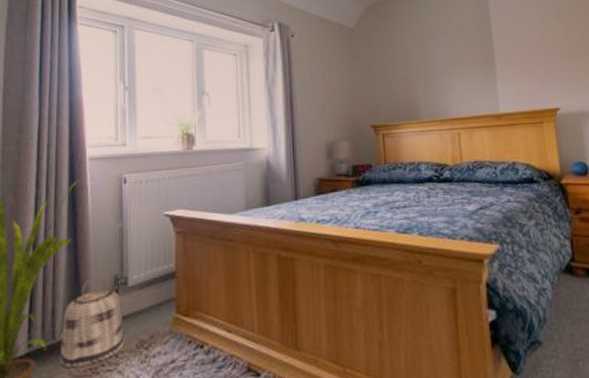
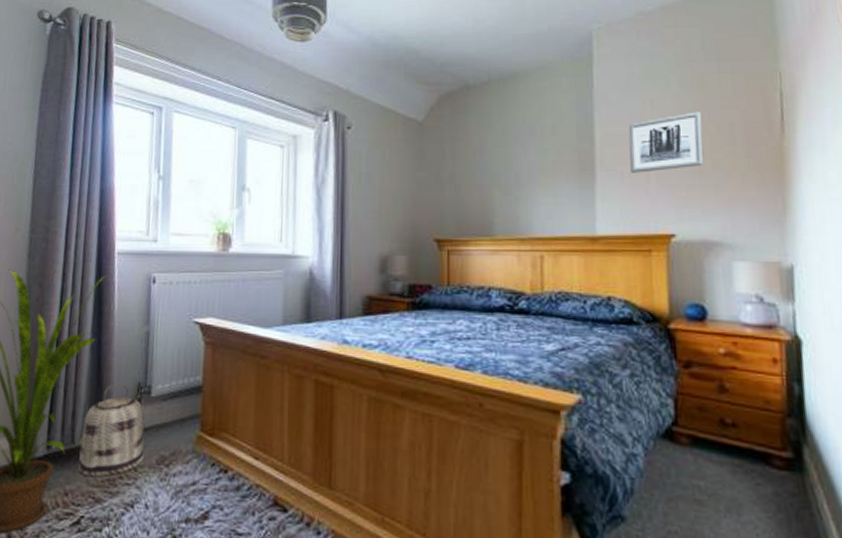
wall art: none [517,10,576,61] -> present [628,111,704,173]

